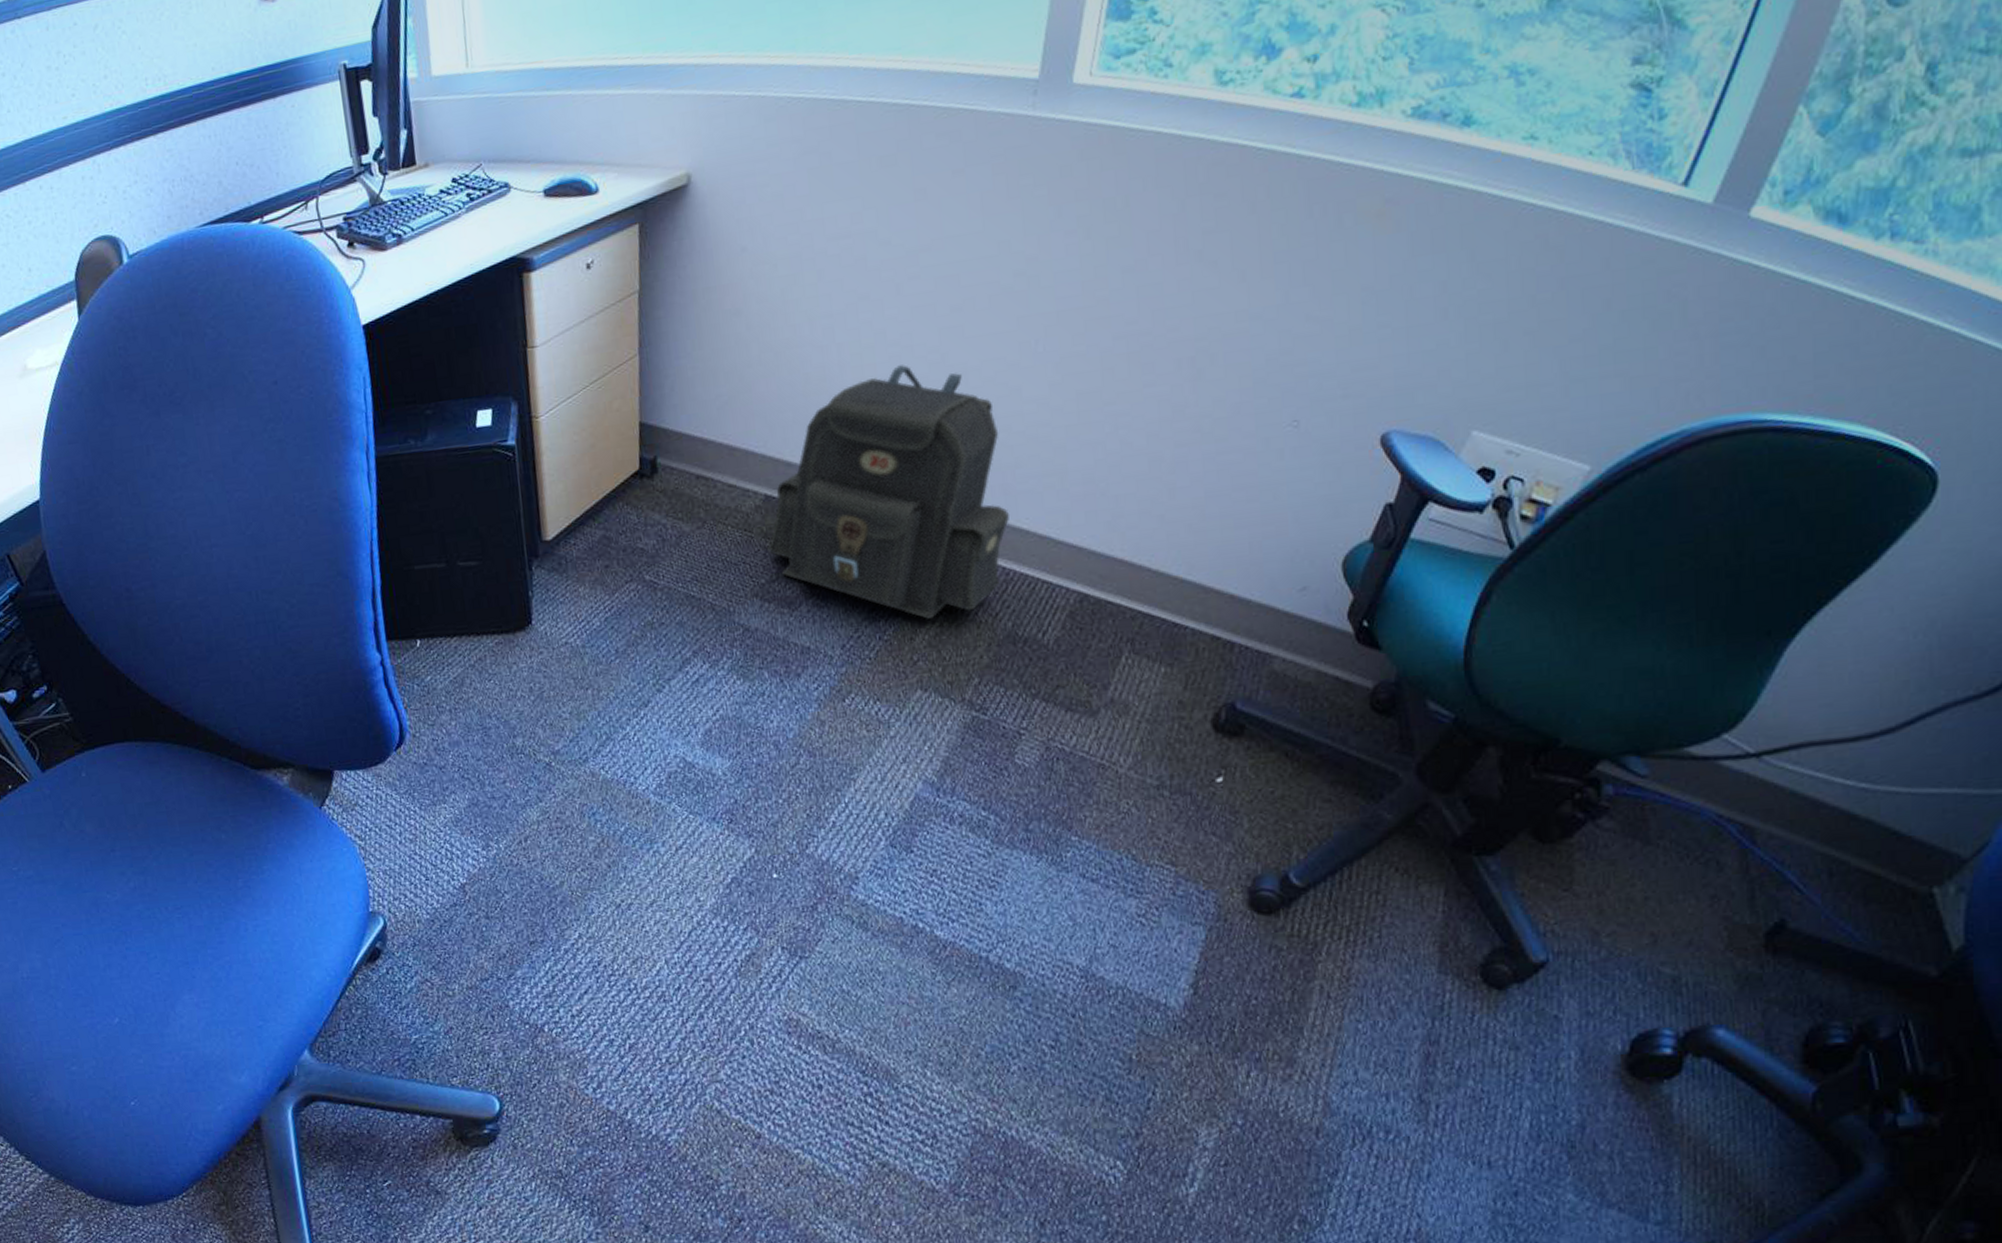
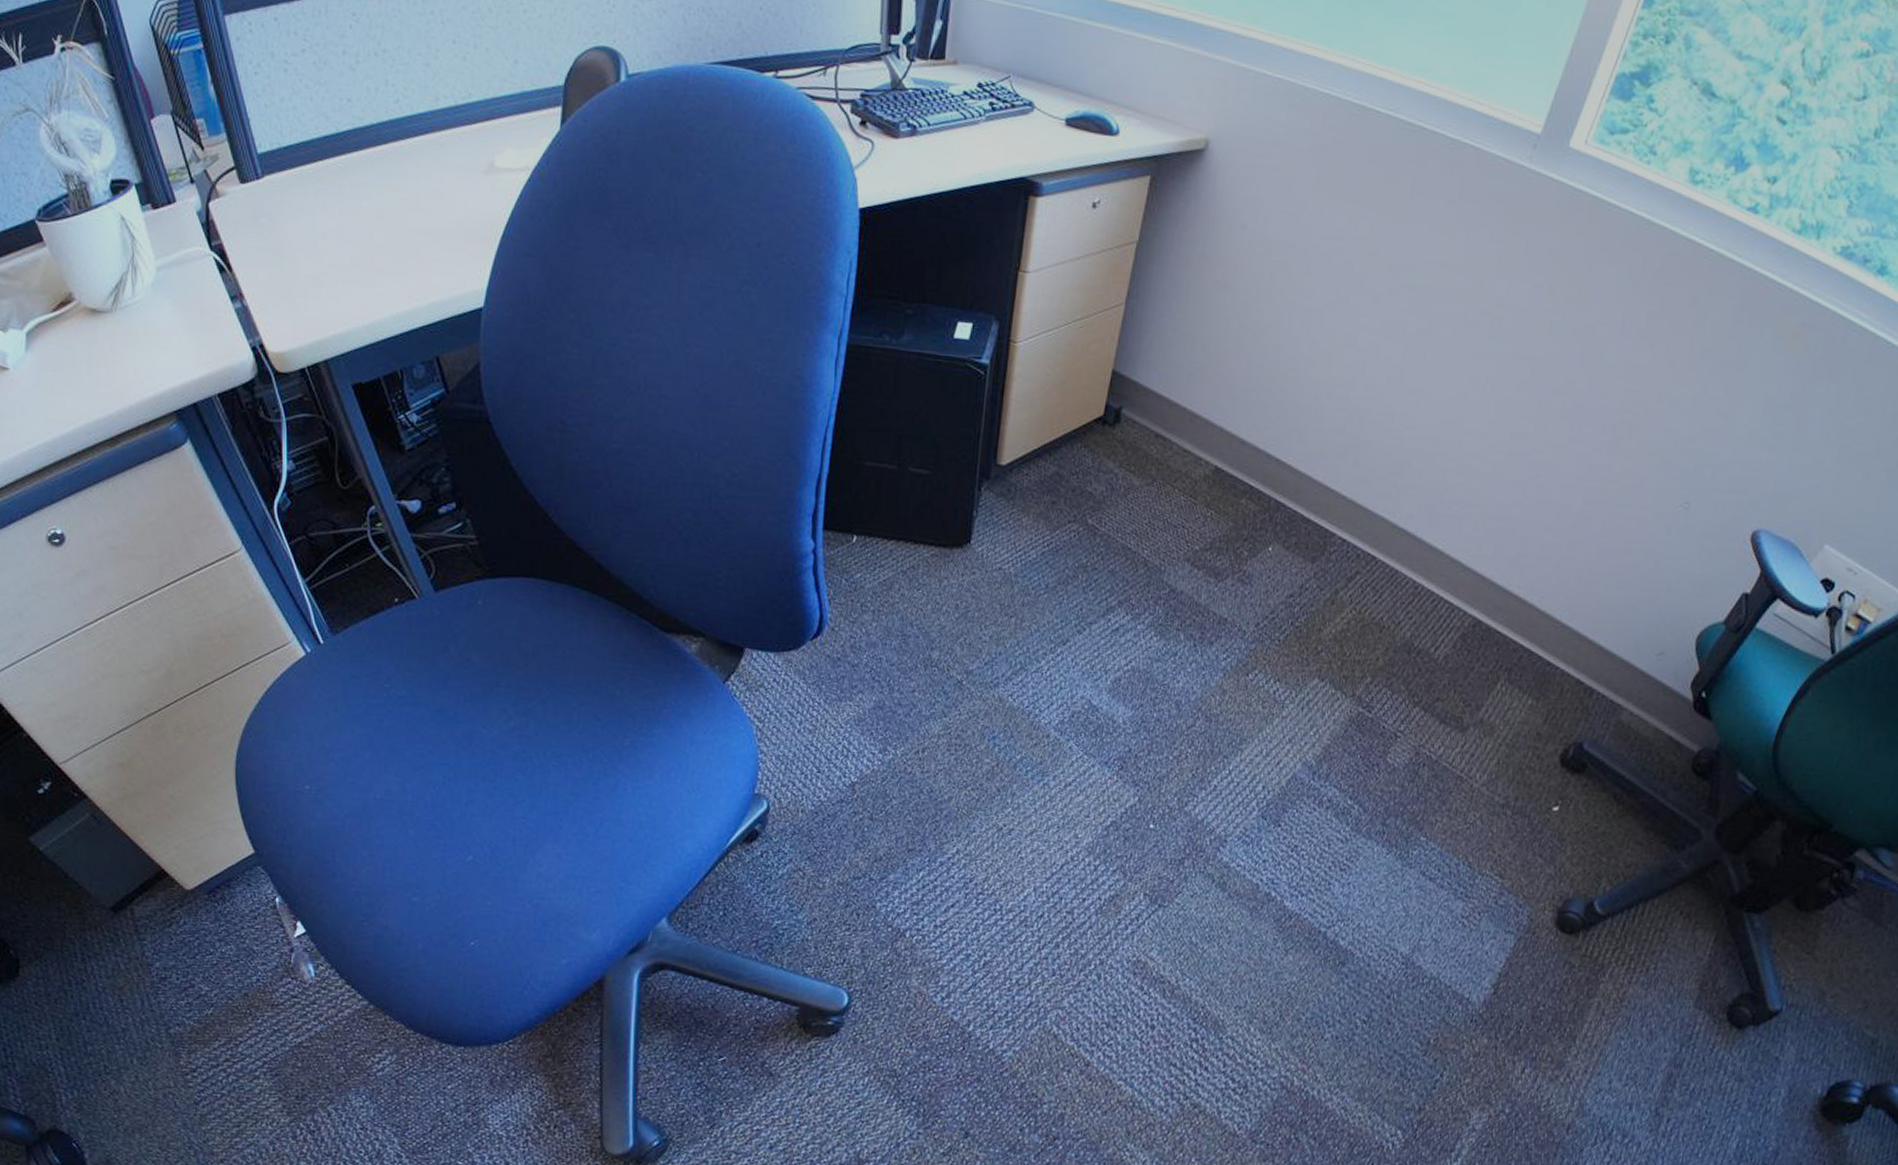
backpack: present [767,365,1009,619] -> none [1207,372,1437,615]

